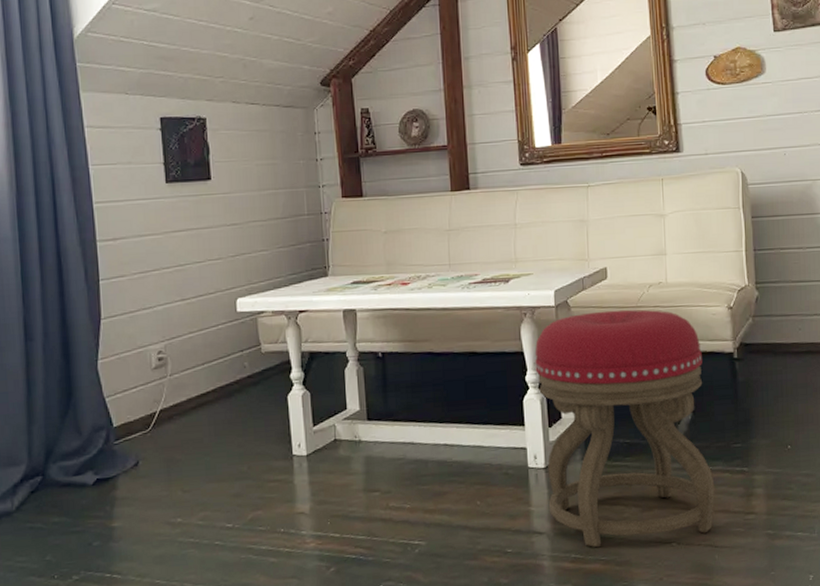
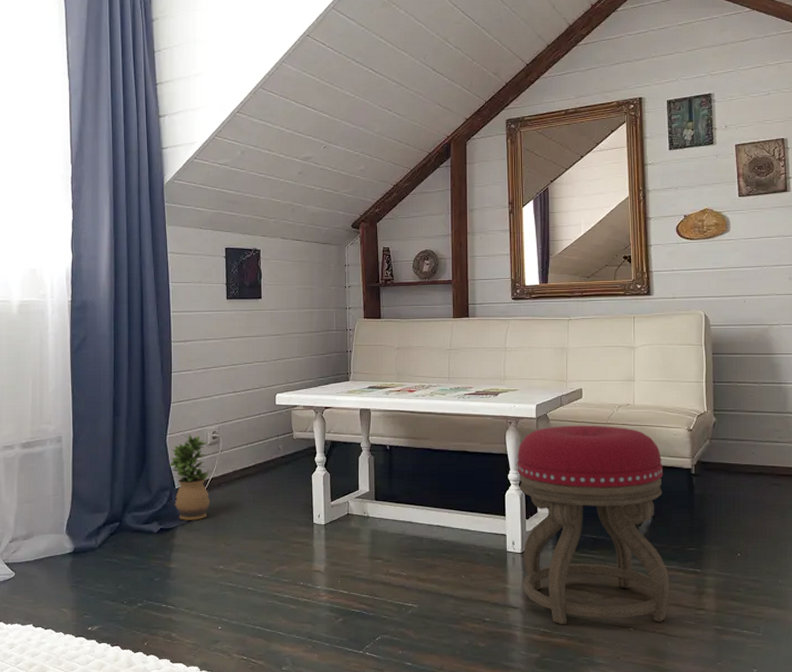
potted plant: none [103,357,161,466] -> present [169,434,211,520]

